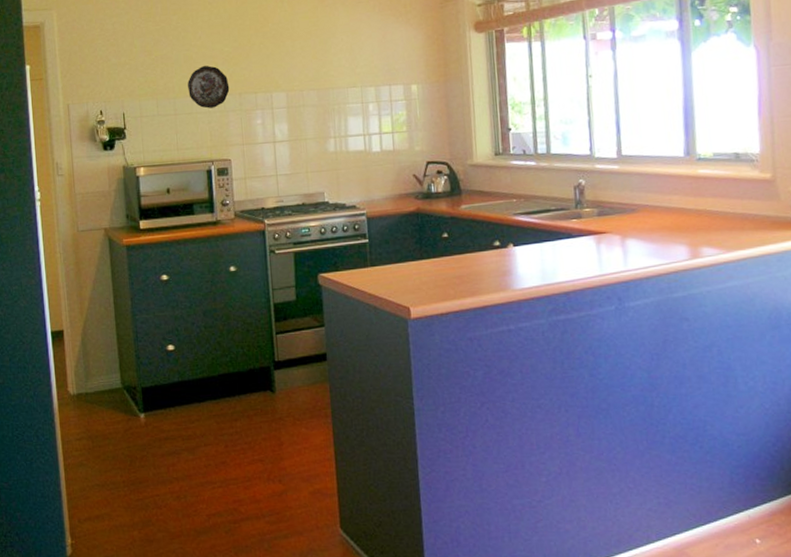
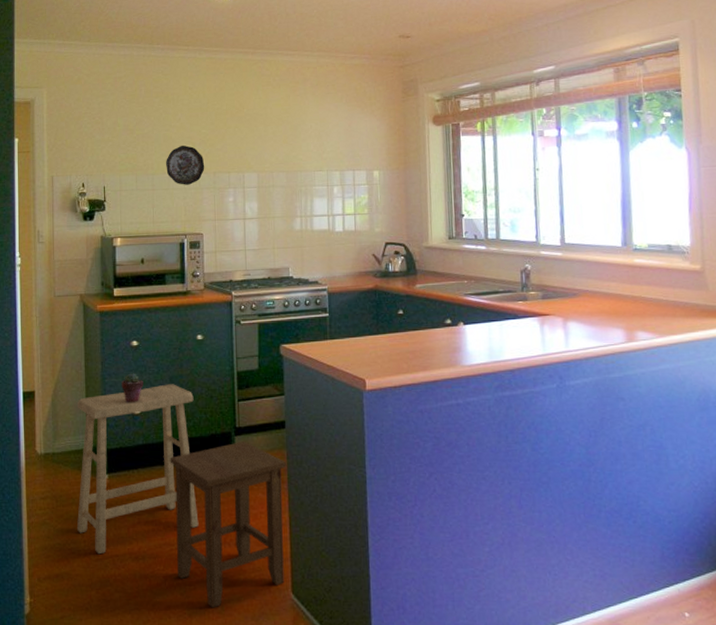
stool: none [108,318,241,495] -> present [76,384,199,555]
potted succulent: none [153,308,176,340] -> present [122,373,143,403]
stool: none [207,376,332,546] -> present [170,441,287,608]

